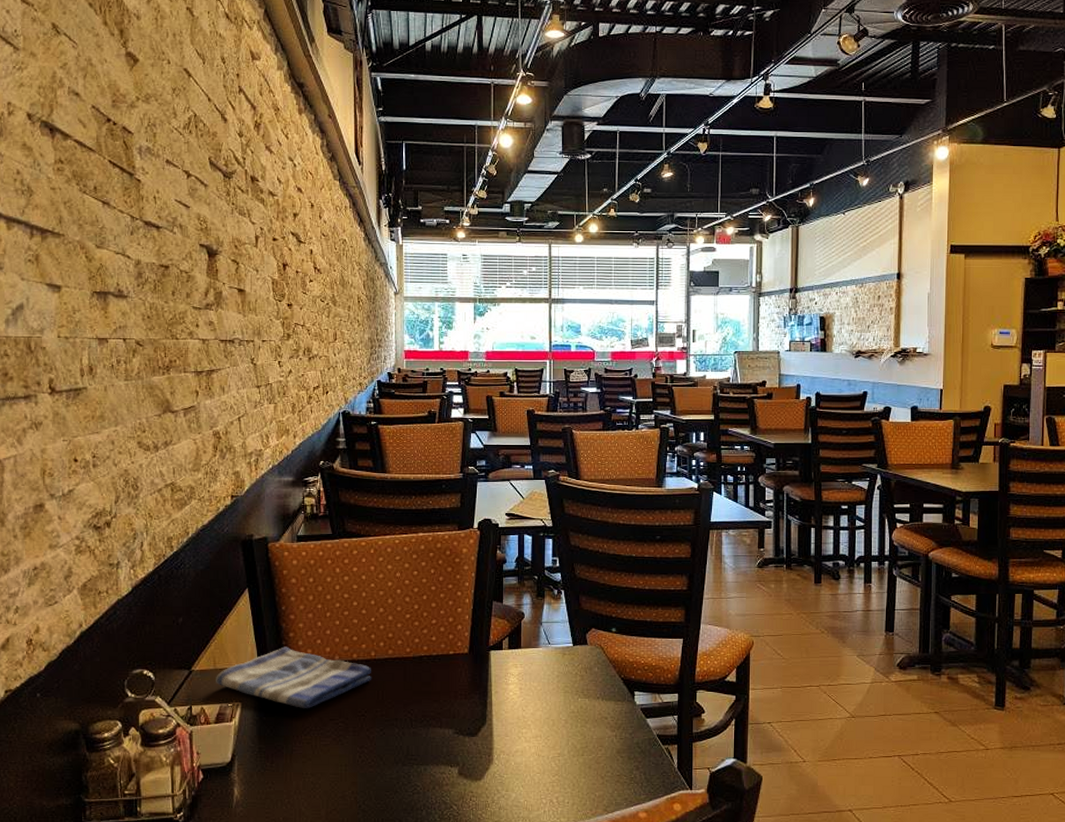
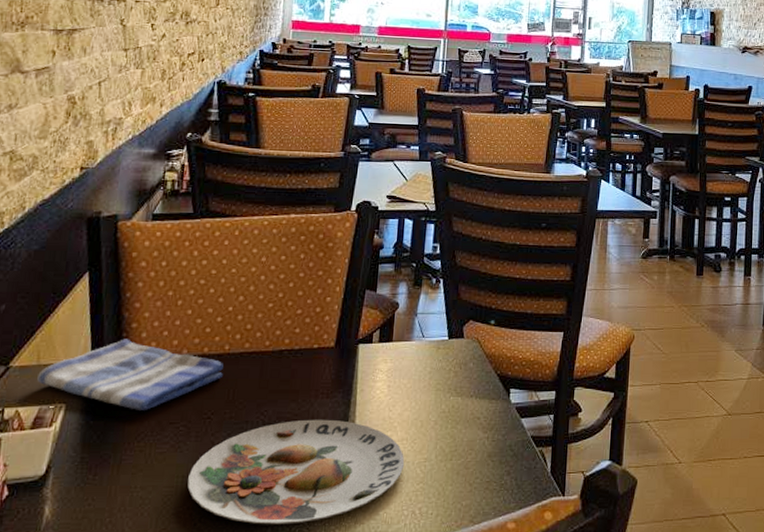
plate: none [350,717,540,809] -> present [187,419,405,525]

